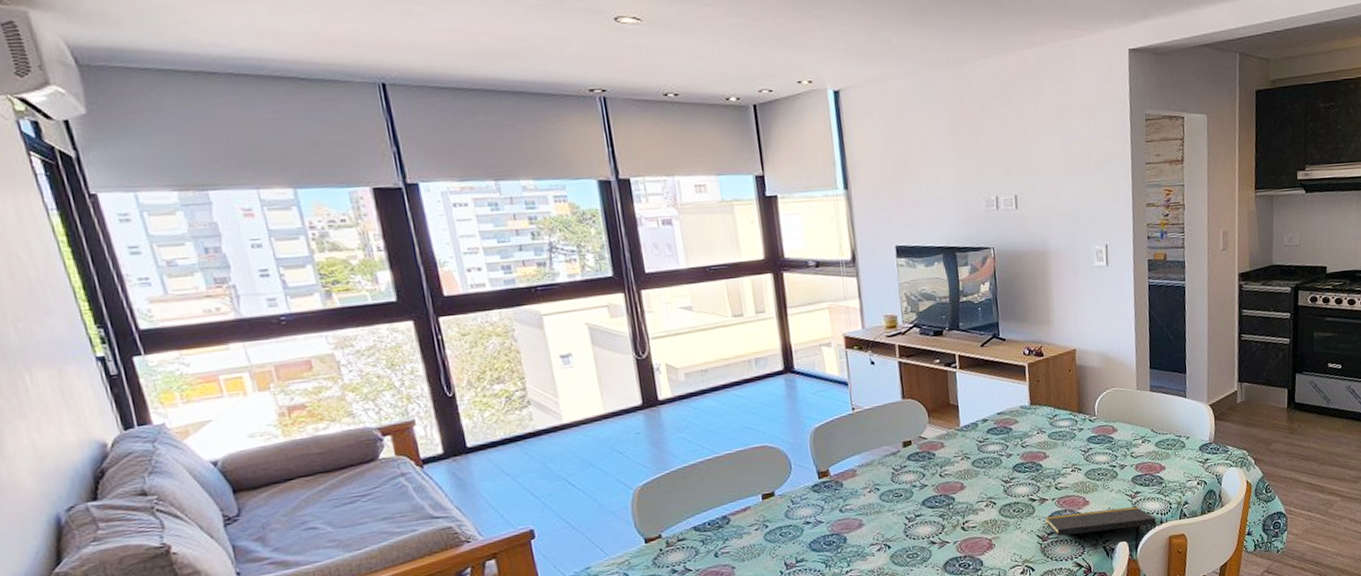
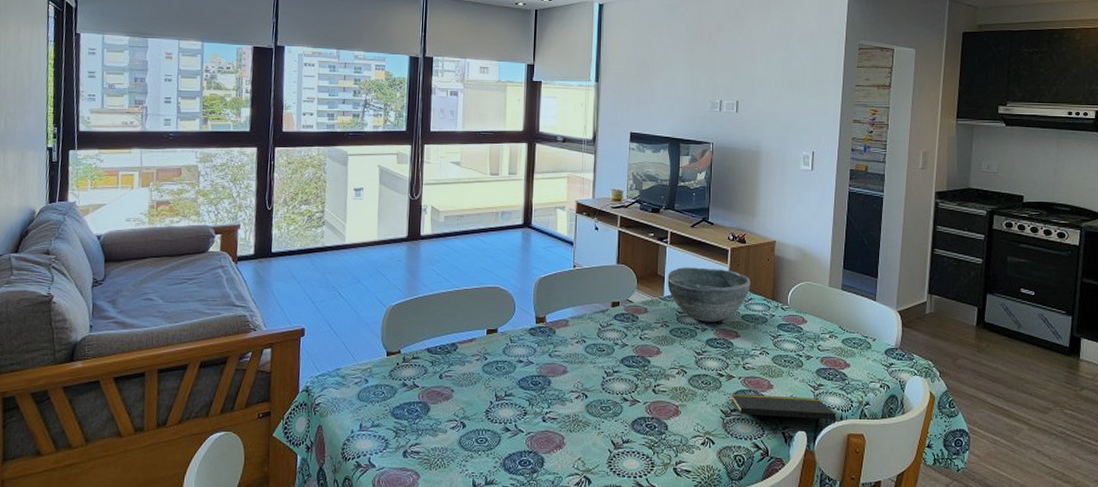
bowl: none [961,387,1054,448] -> present [667,267,751,322]

